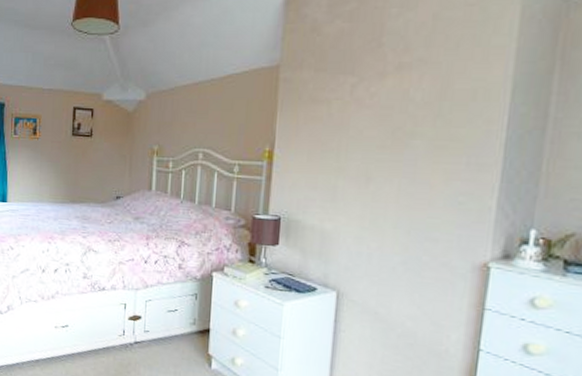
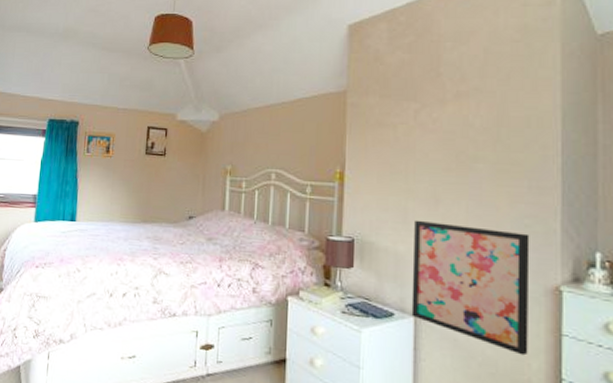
wall art: none [334,198,463,328] -> present [411,220,530,356]

